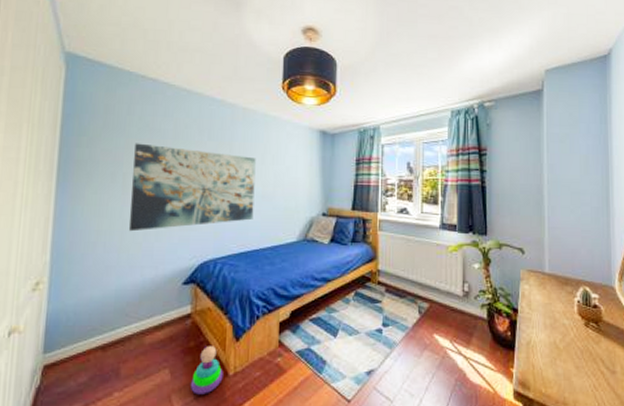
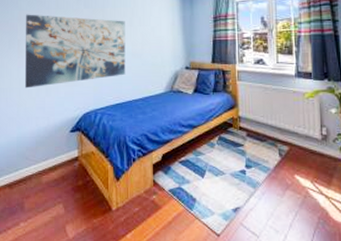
stacking toy: present [190,346,223,395] -> none [80,185,107,226]

